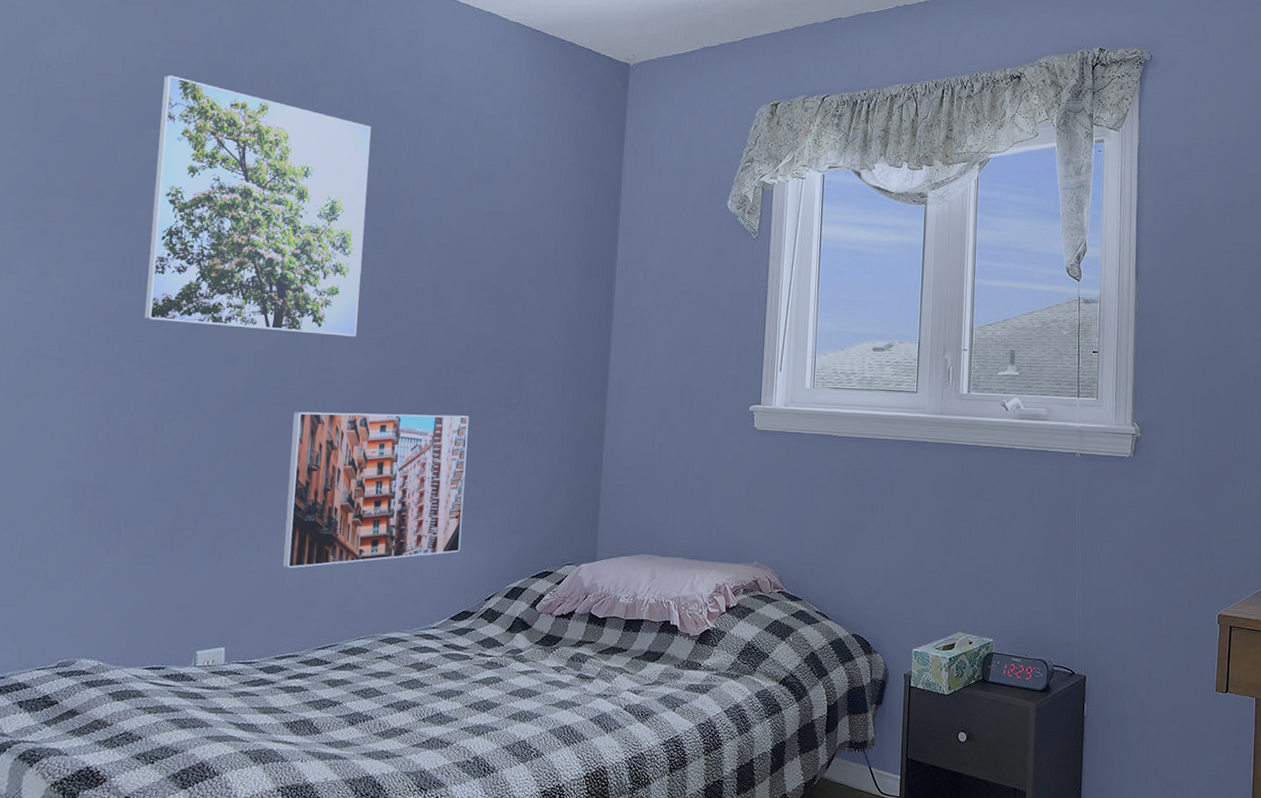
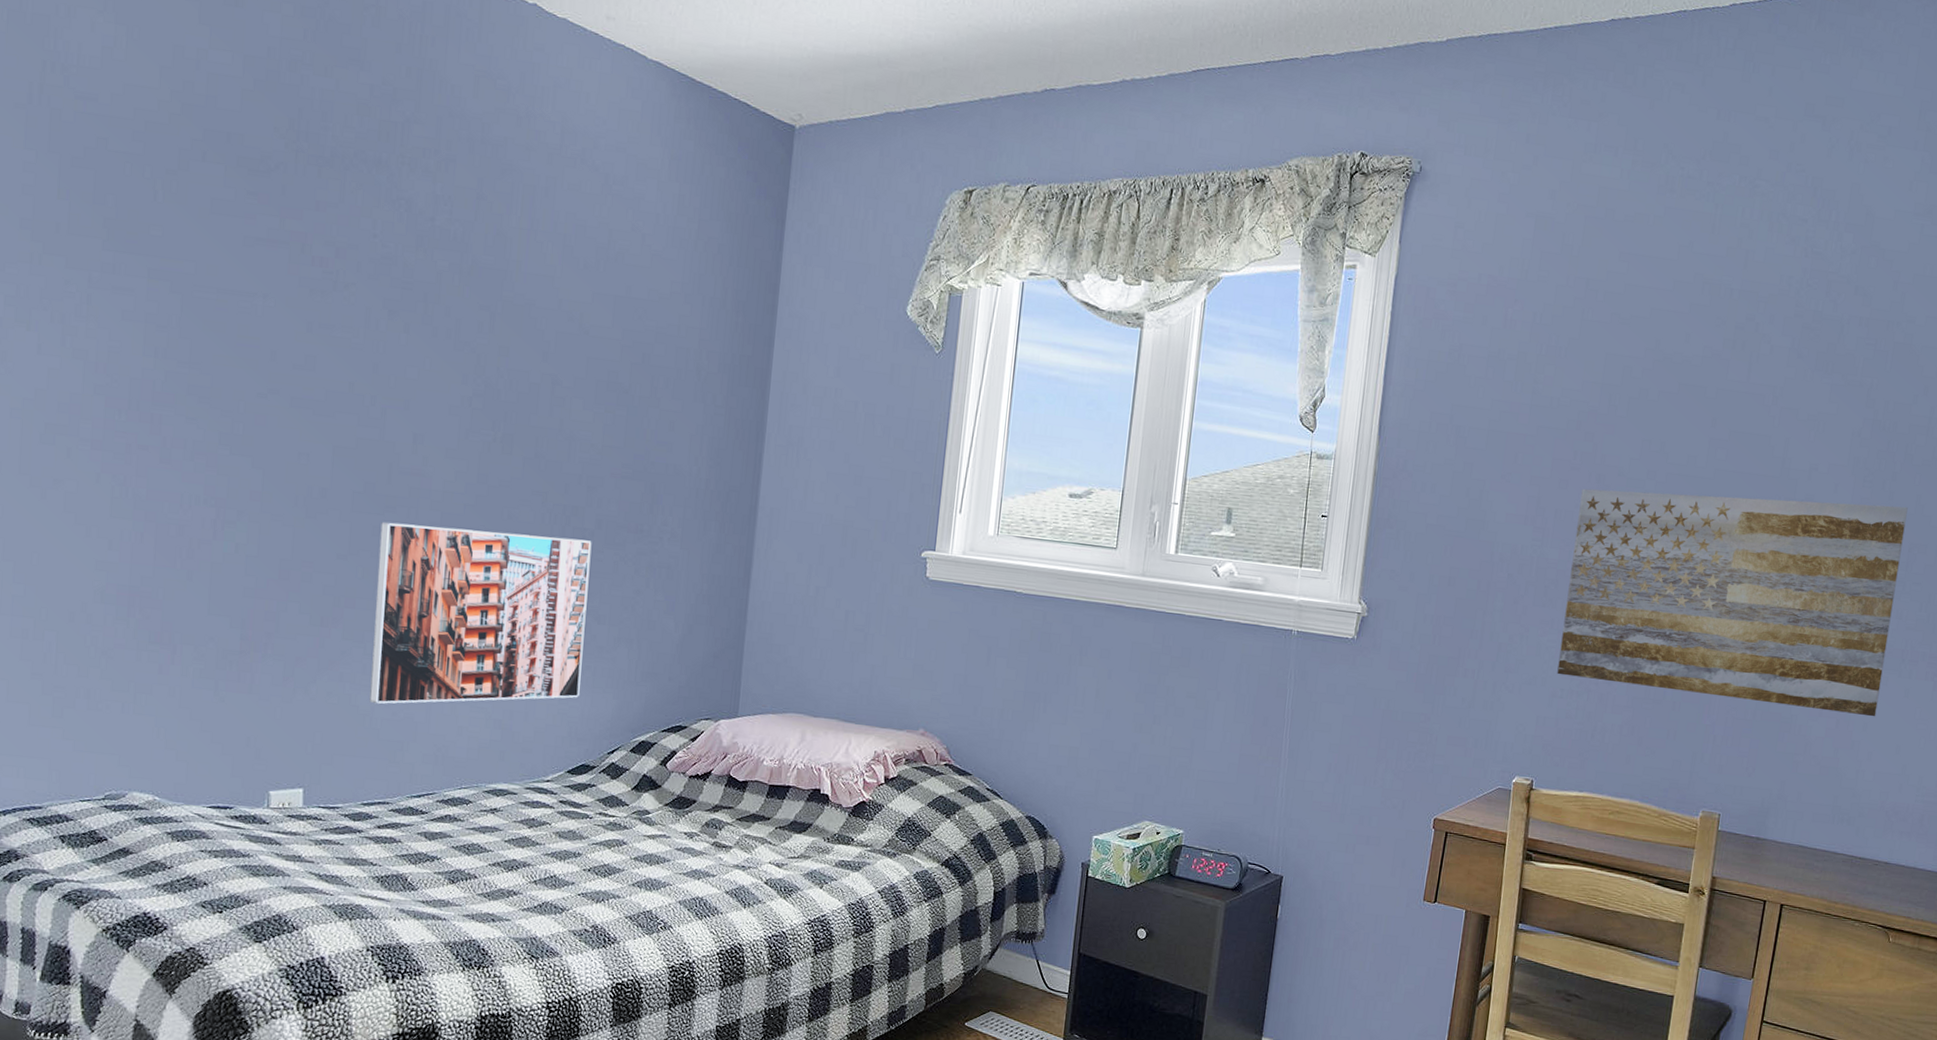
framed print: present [144,75,371,337] -> none [196,93,475,438]

